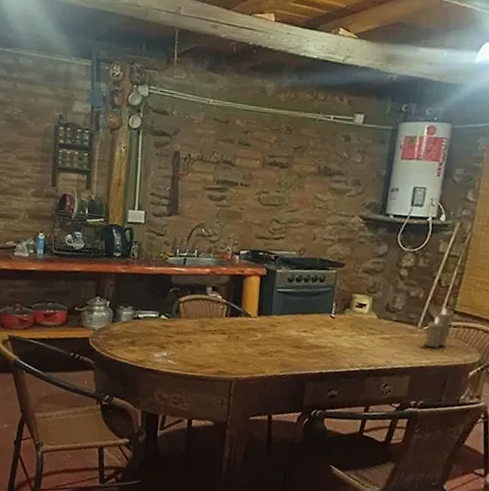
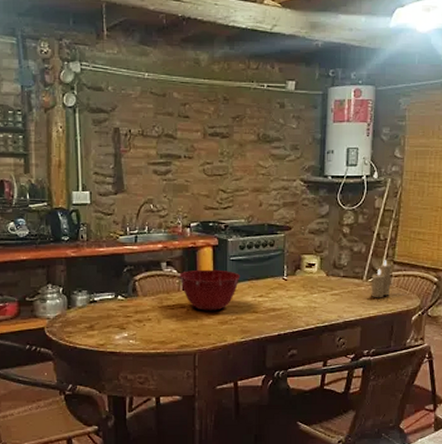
mixing bowl: none [223,297,286,341] -> present [179,269,241,311]

